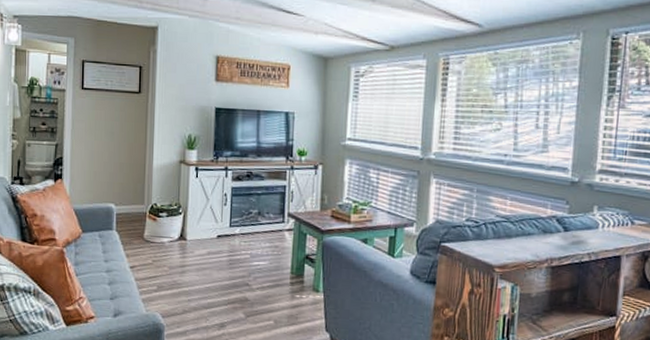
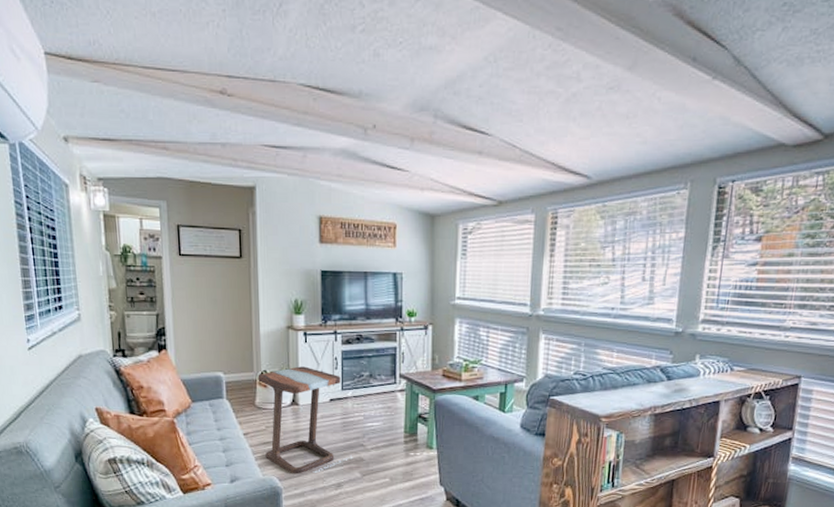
side table: none [148,201,238,312] -> present [258,366,353,474]

